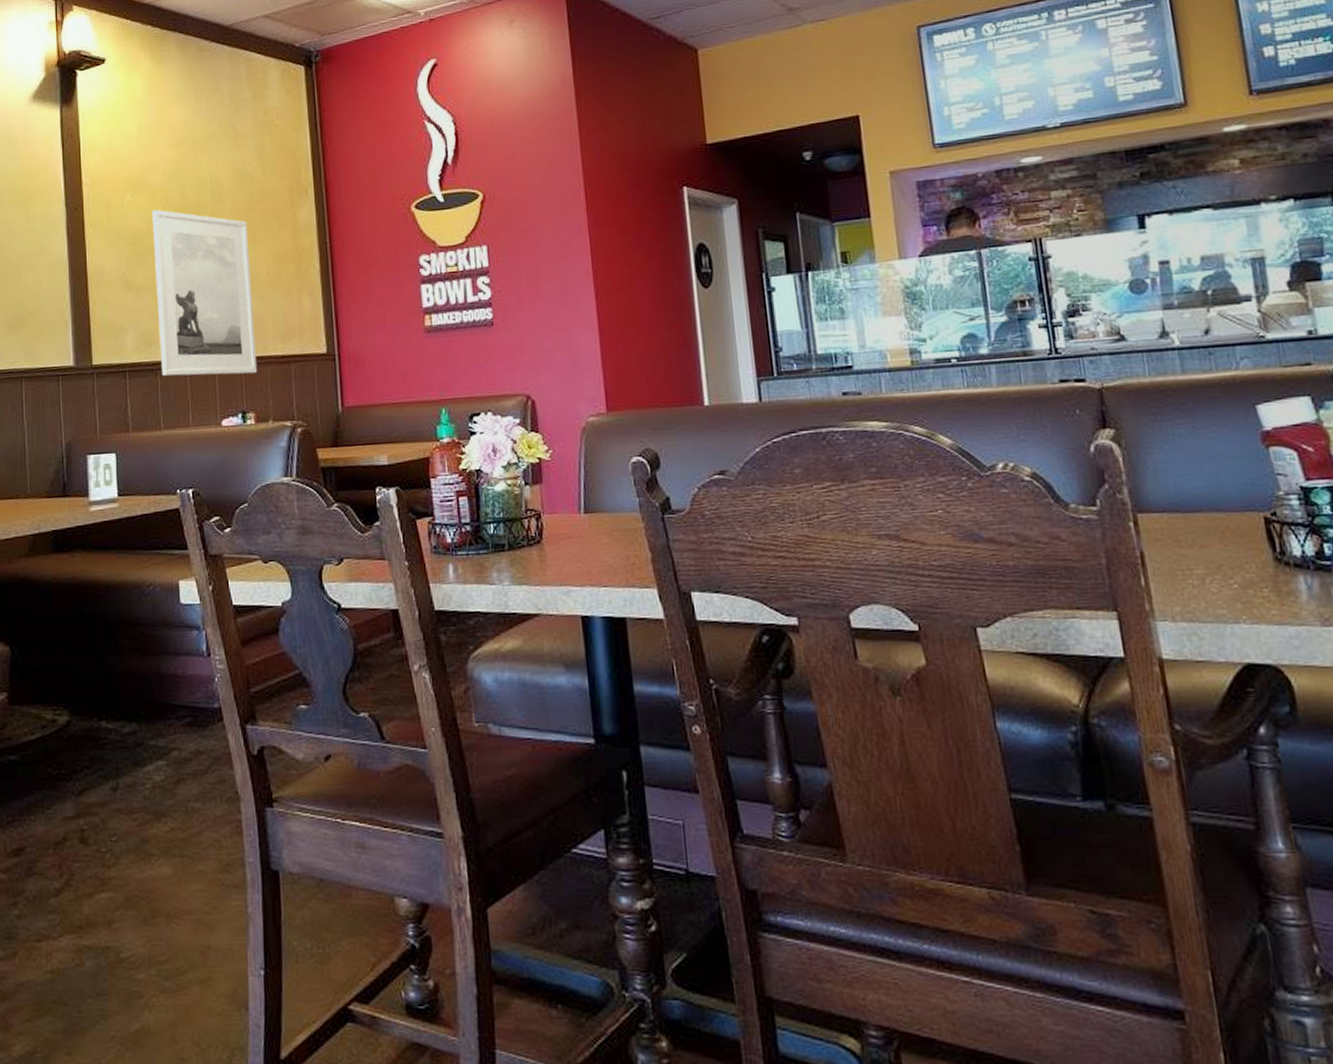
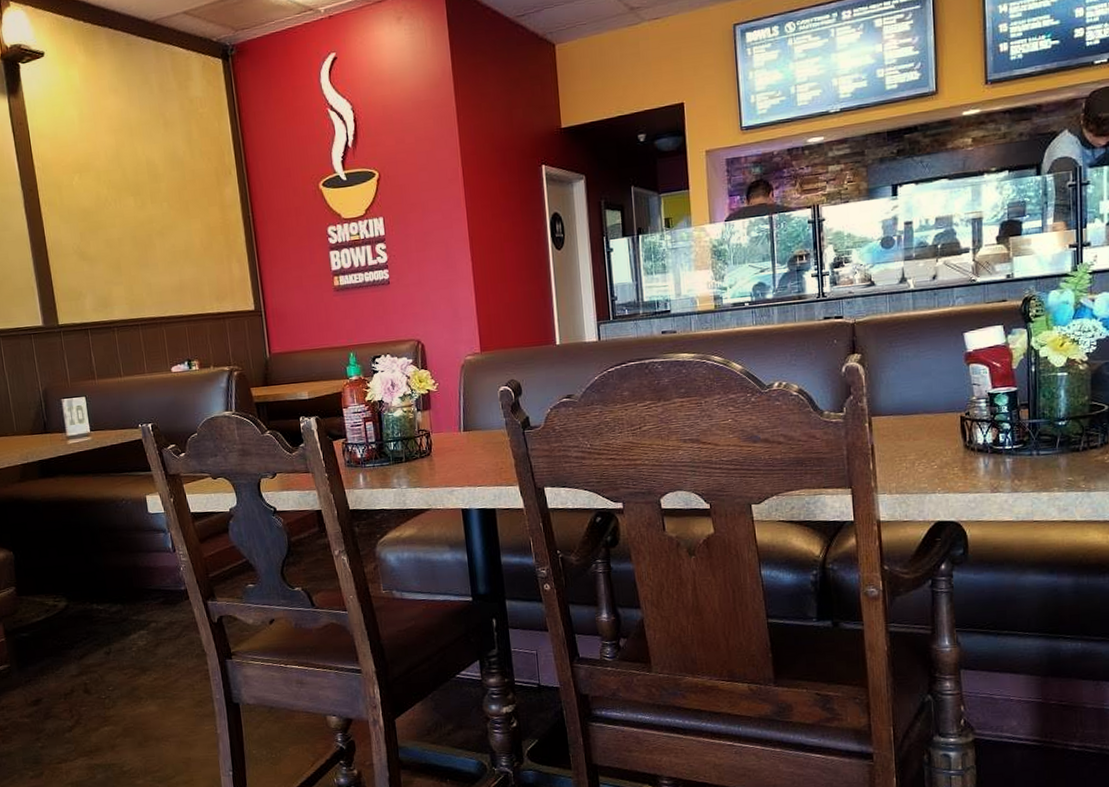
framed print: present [151,210,258,377] -> none [98,190,199,333]

